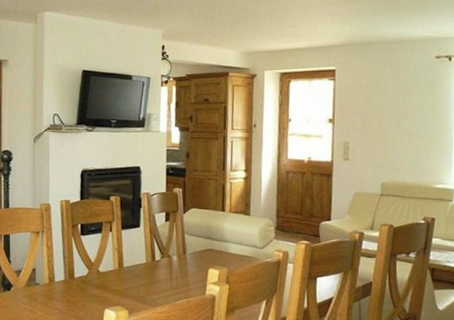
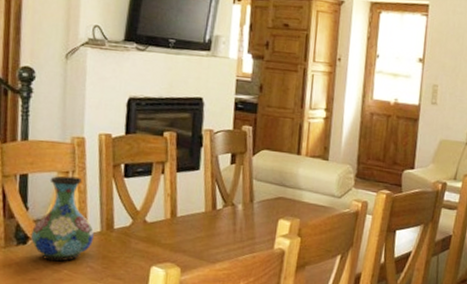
vase: none [14,235,59,305] -> present [31,175,94,262]

